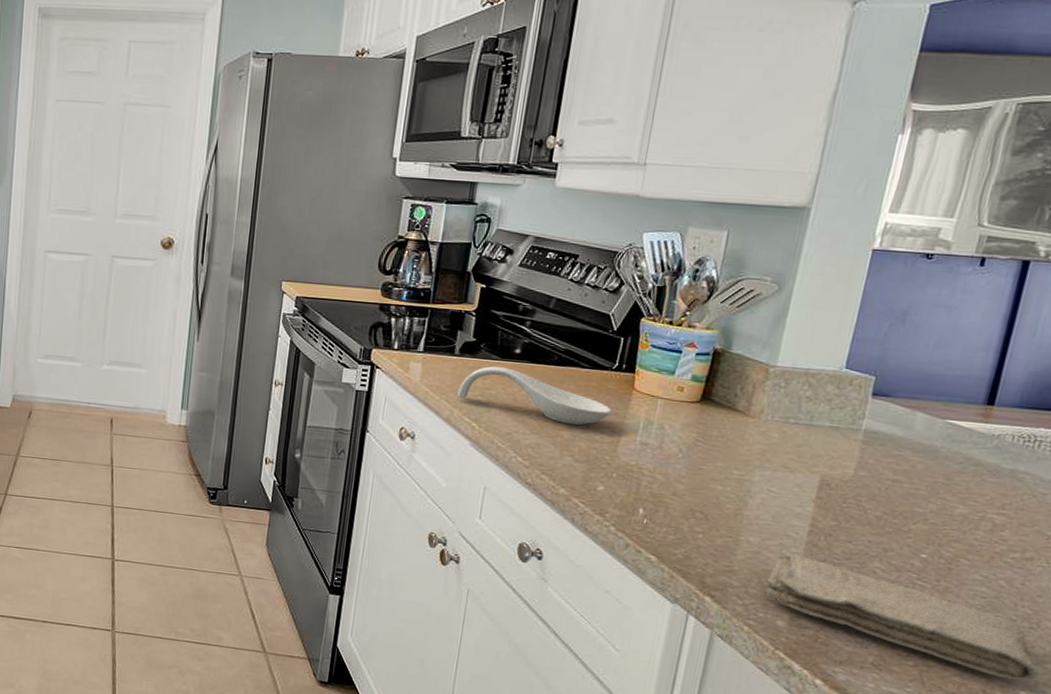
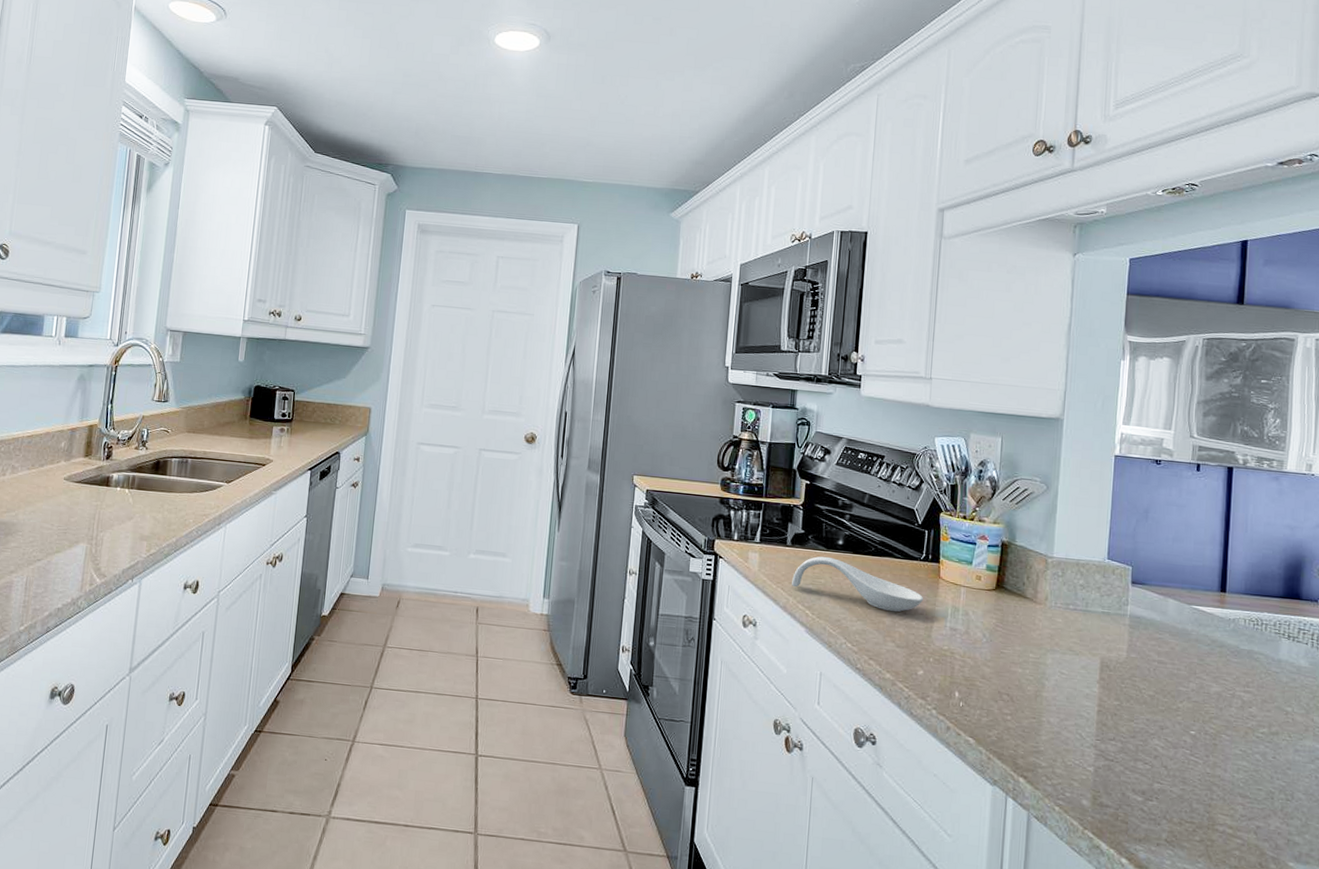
washcloth: present [766,554,1038,682] -> none [1069,733,1300,853]

